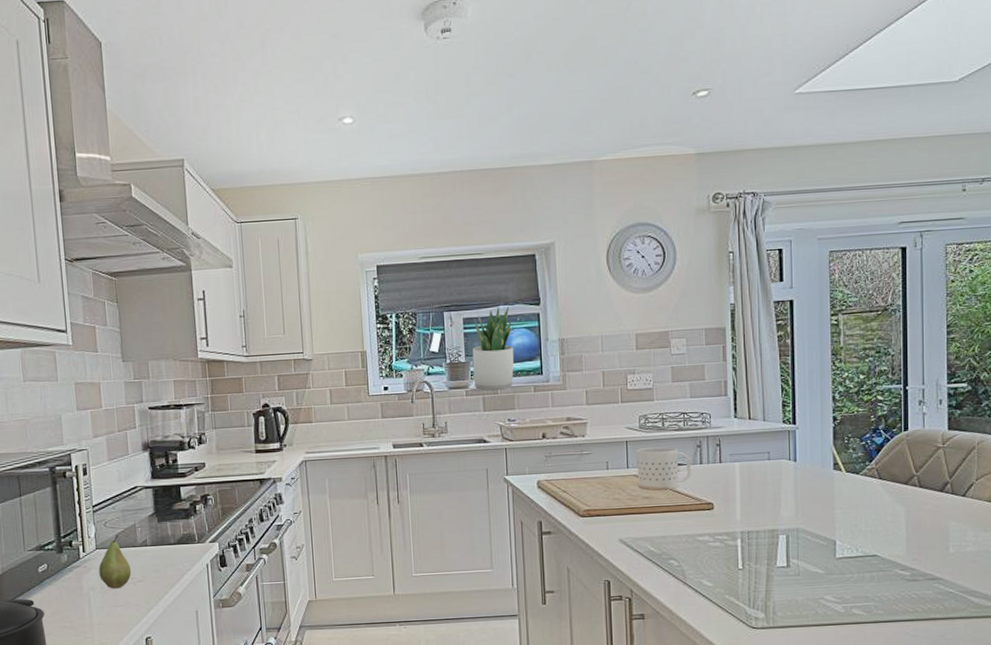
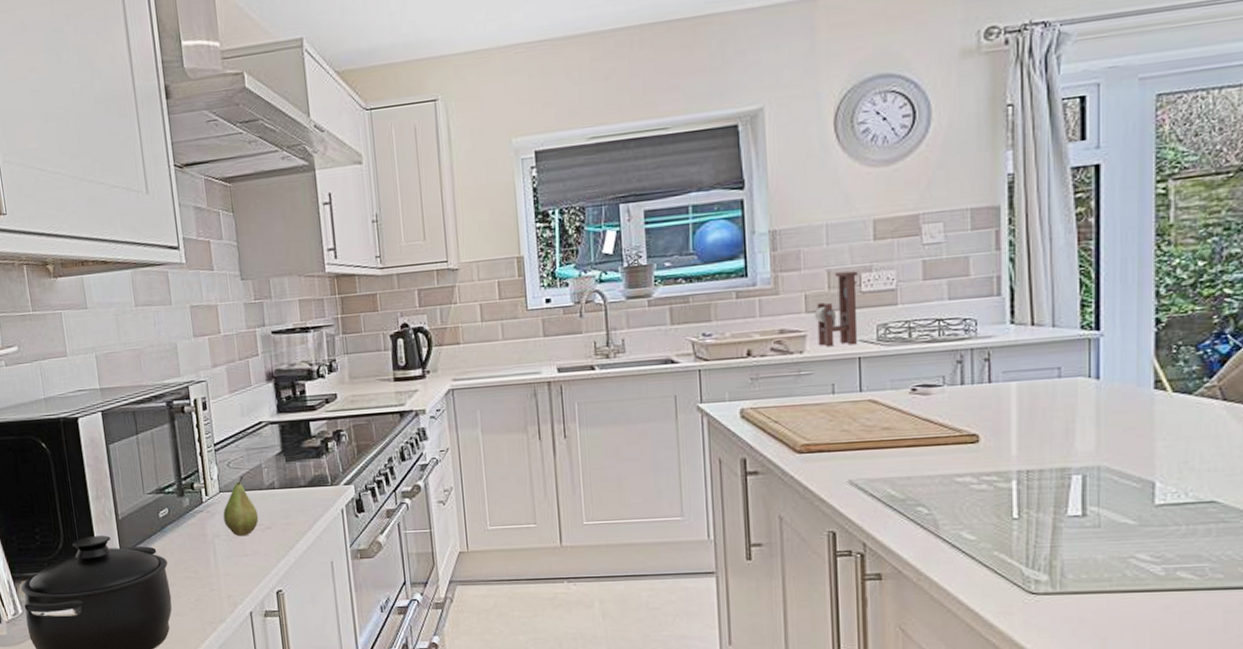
planter: present [472,306,514,391] -> none [655,193,710,300]
paper towel holder: none [593,373,625,432] -> present [815,271,858,347]
mug: present [636,447,692,492] -> none [872,363,949,421]

